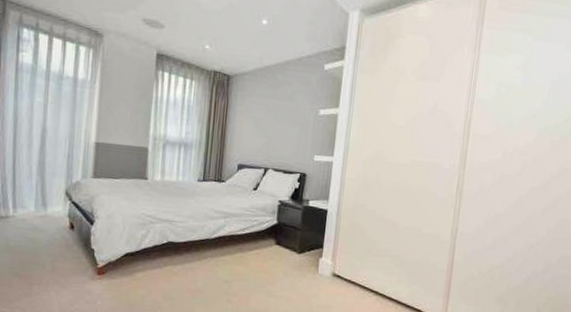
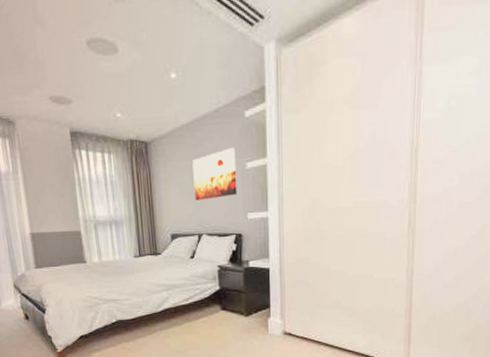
wall art: none [267,94,312,138] -> present [192,148,237,200]

